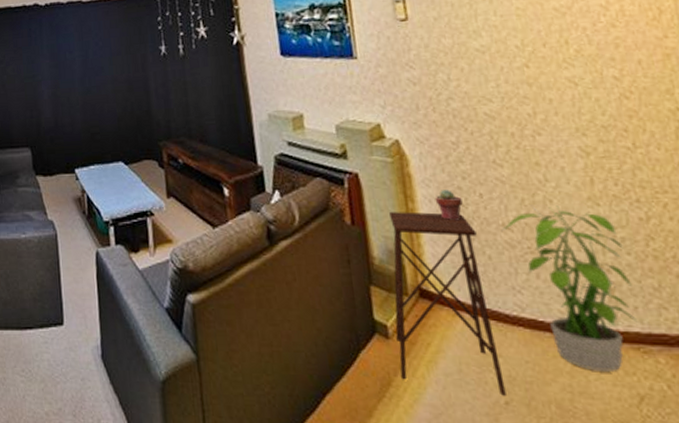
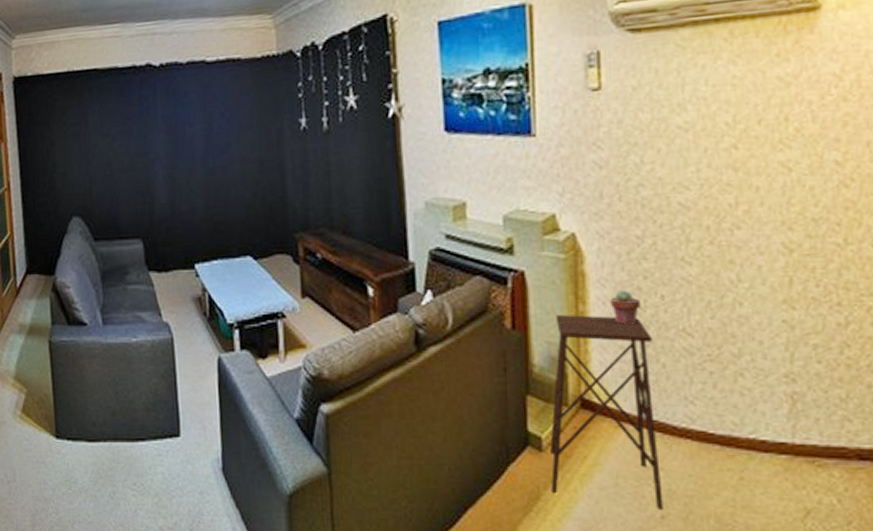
potted plant: present [501,205,637,371] -> none [680,308,817,485]

